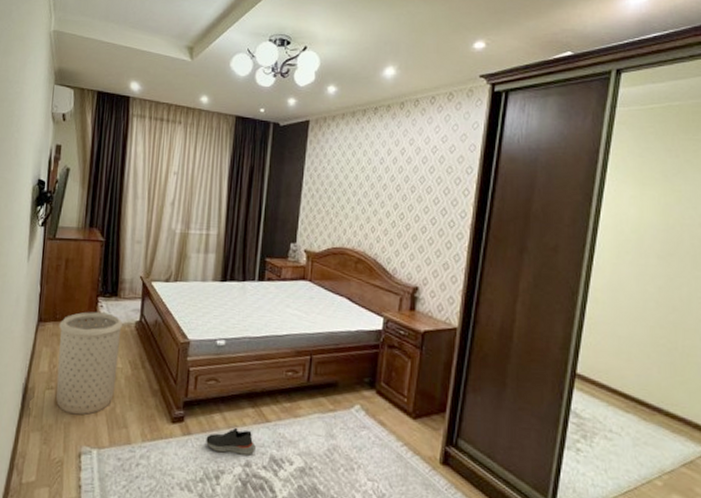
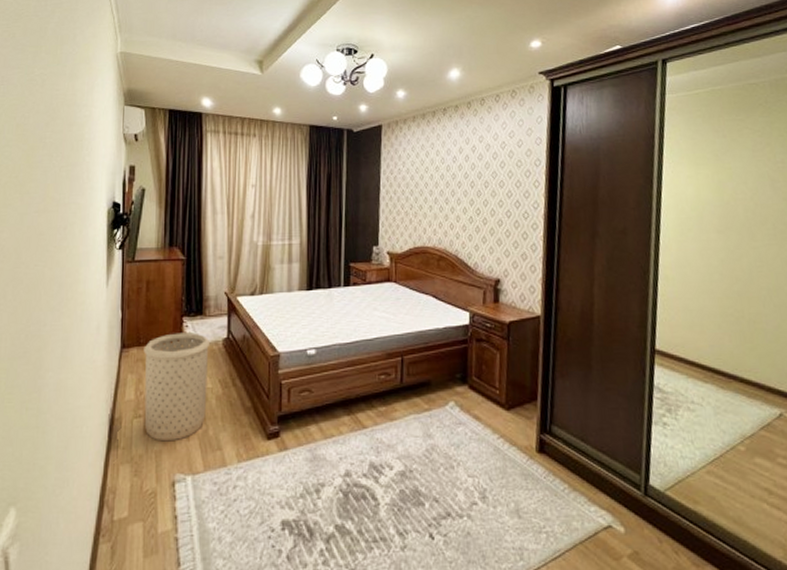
shoe: present [206,427,256,456] -> none [303,437,354,465]

